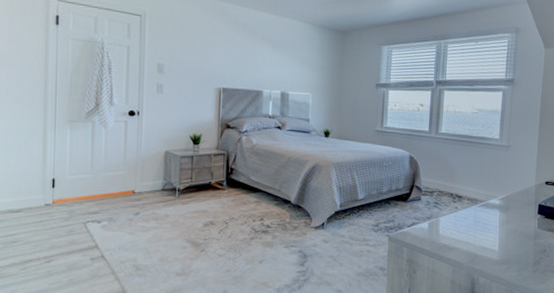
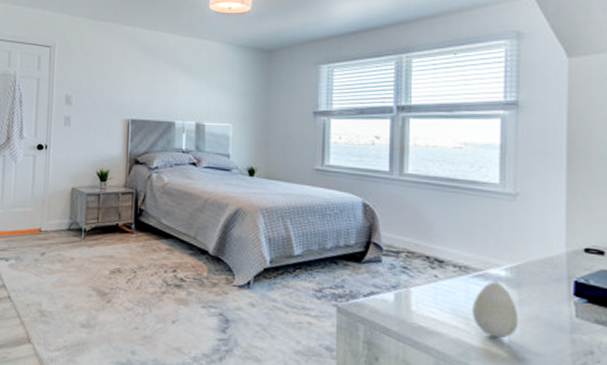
decorative egg: none [477,208,506,248] -> present [472,281,519,339]

